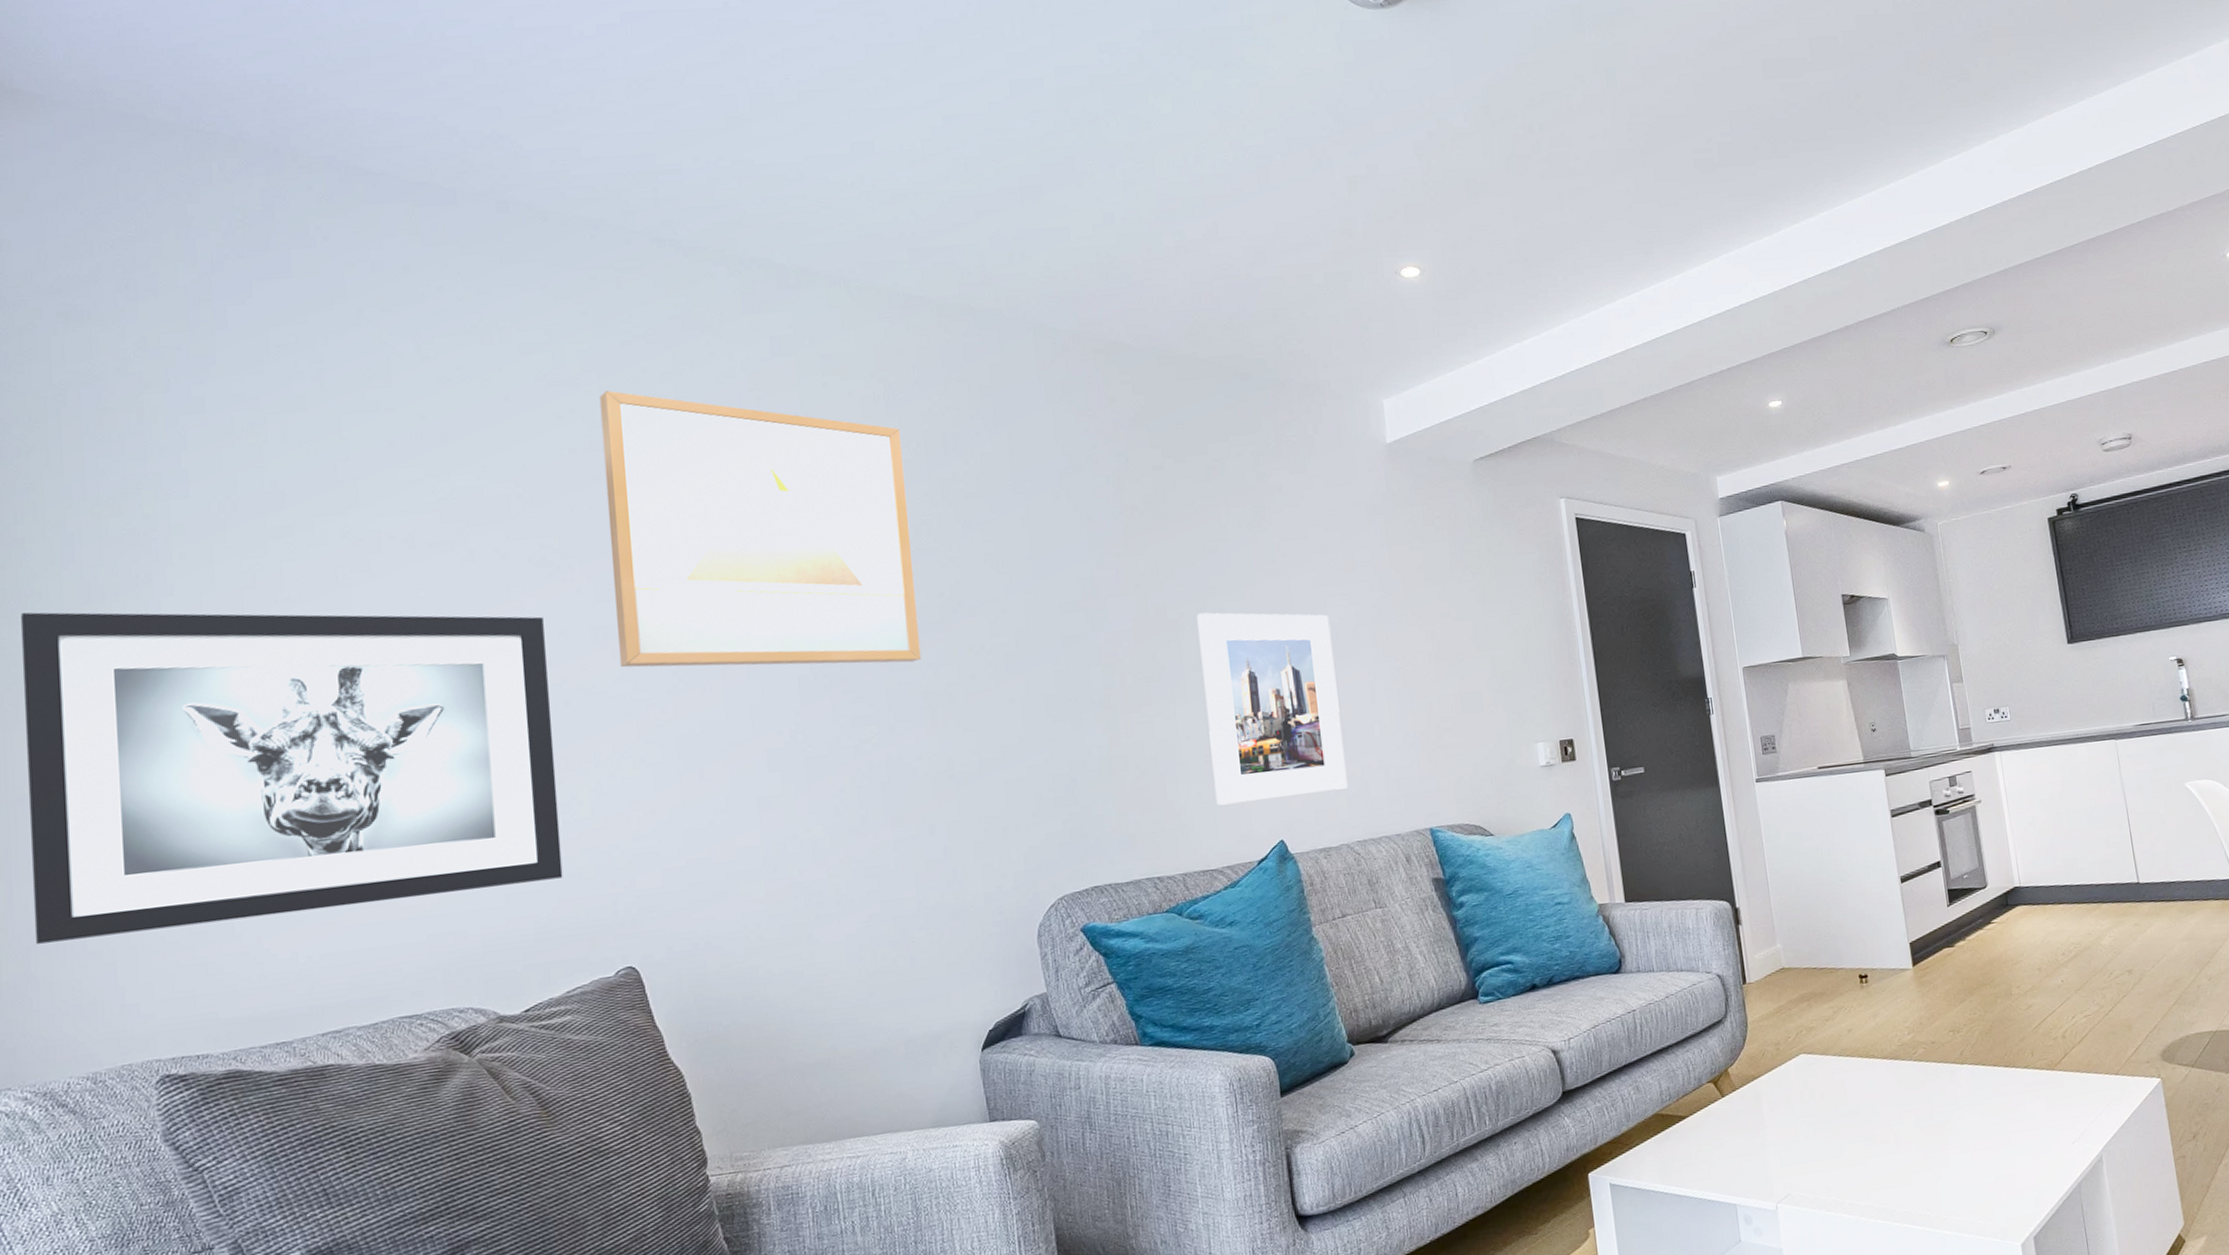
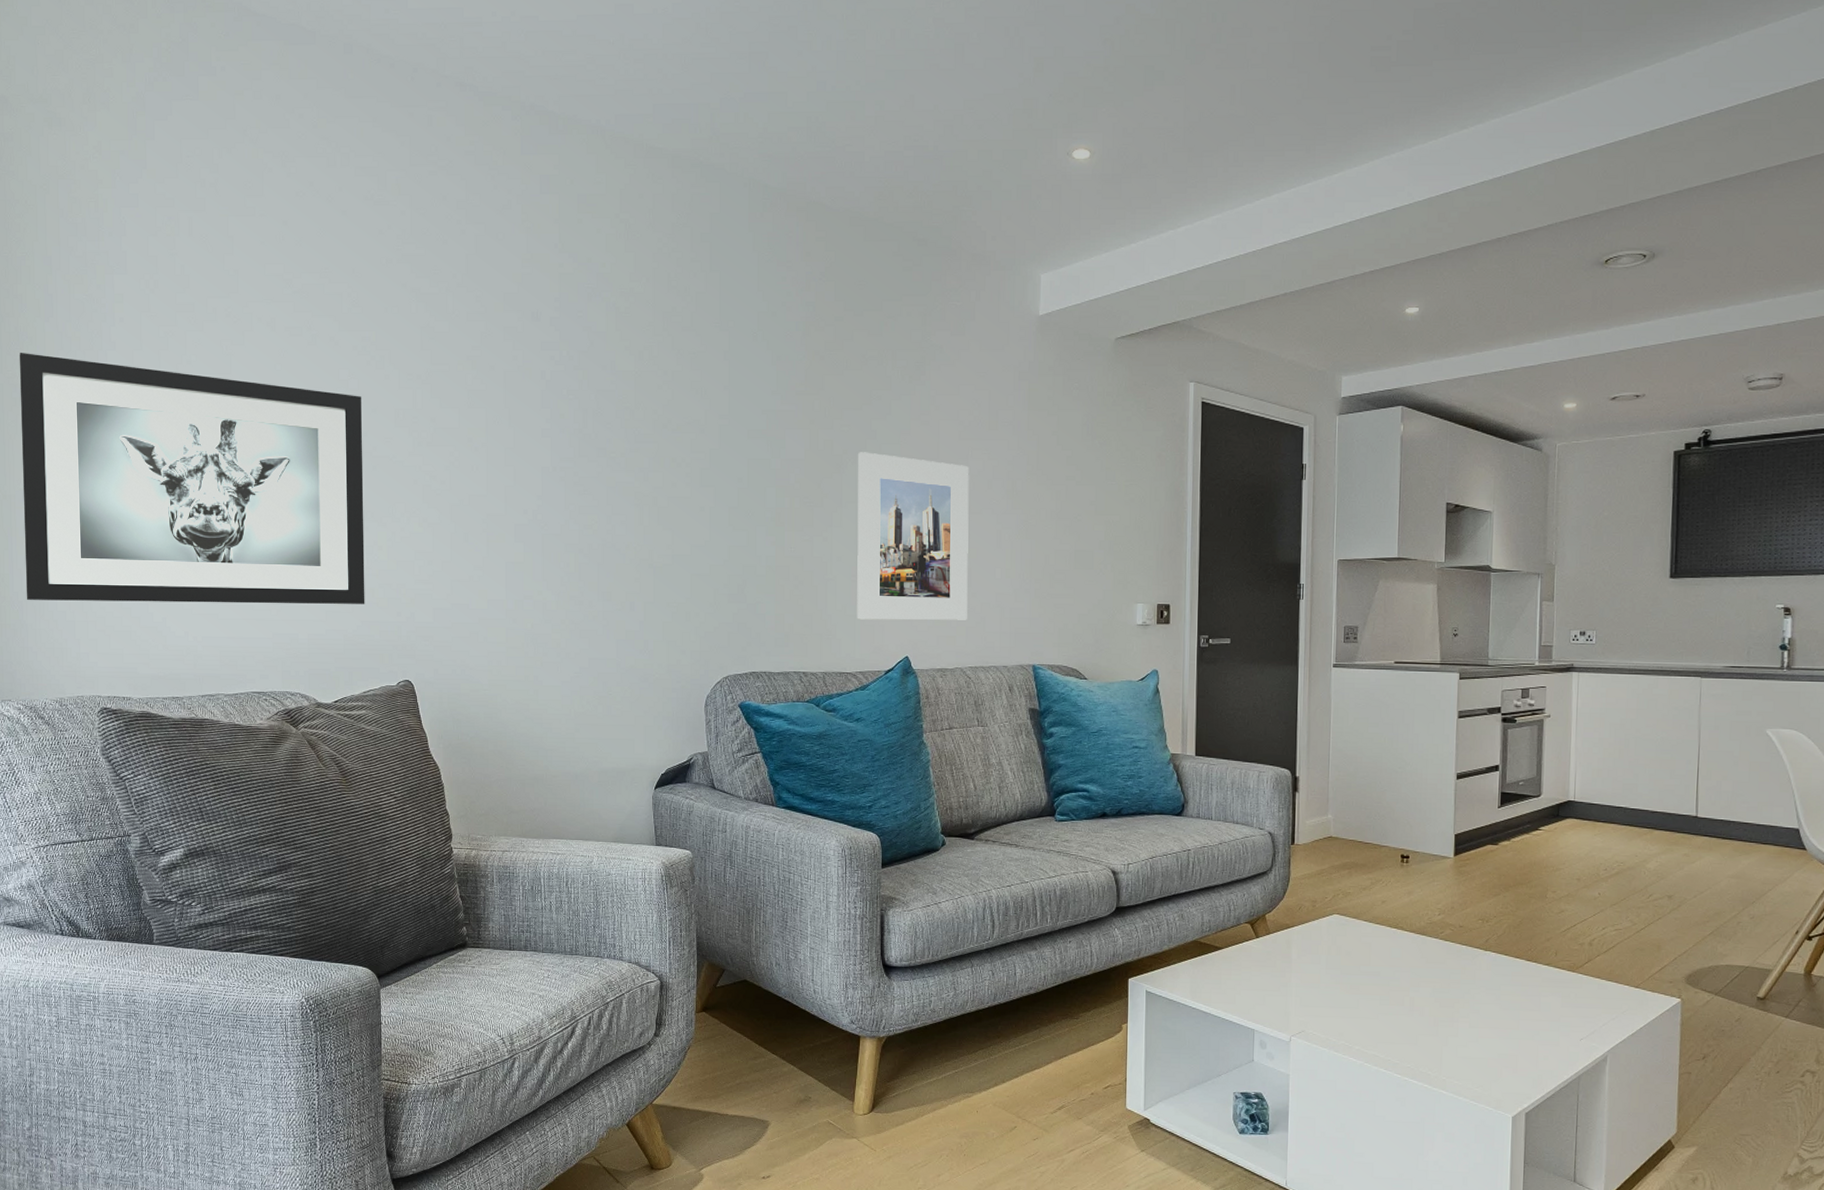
wall art: present [599,390,921,668] -> none [410,213,635,466]

